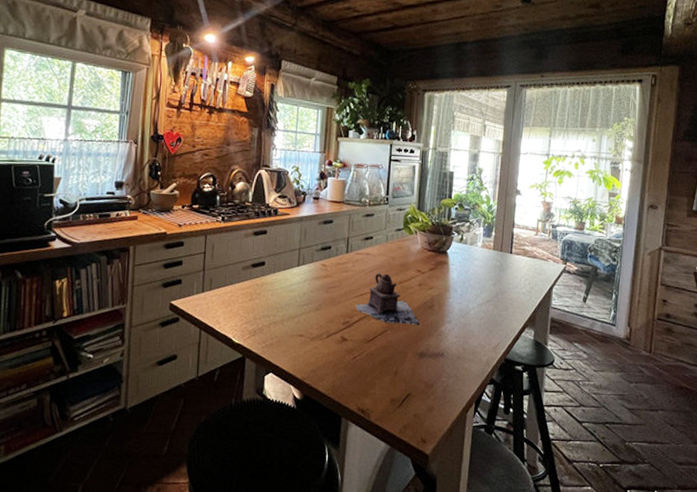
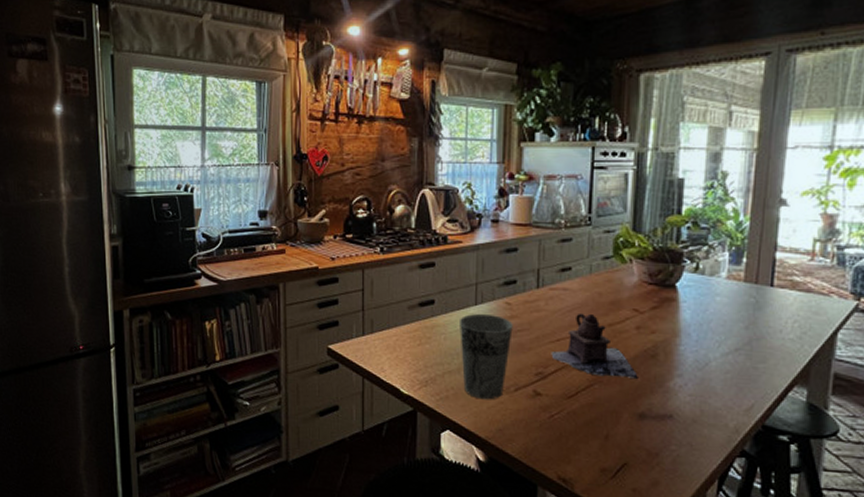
cup: none [284,273,327,346] -> present [460,313,513,400]

